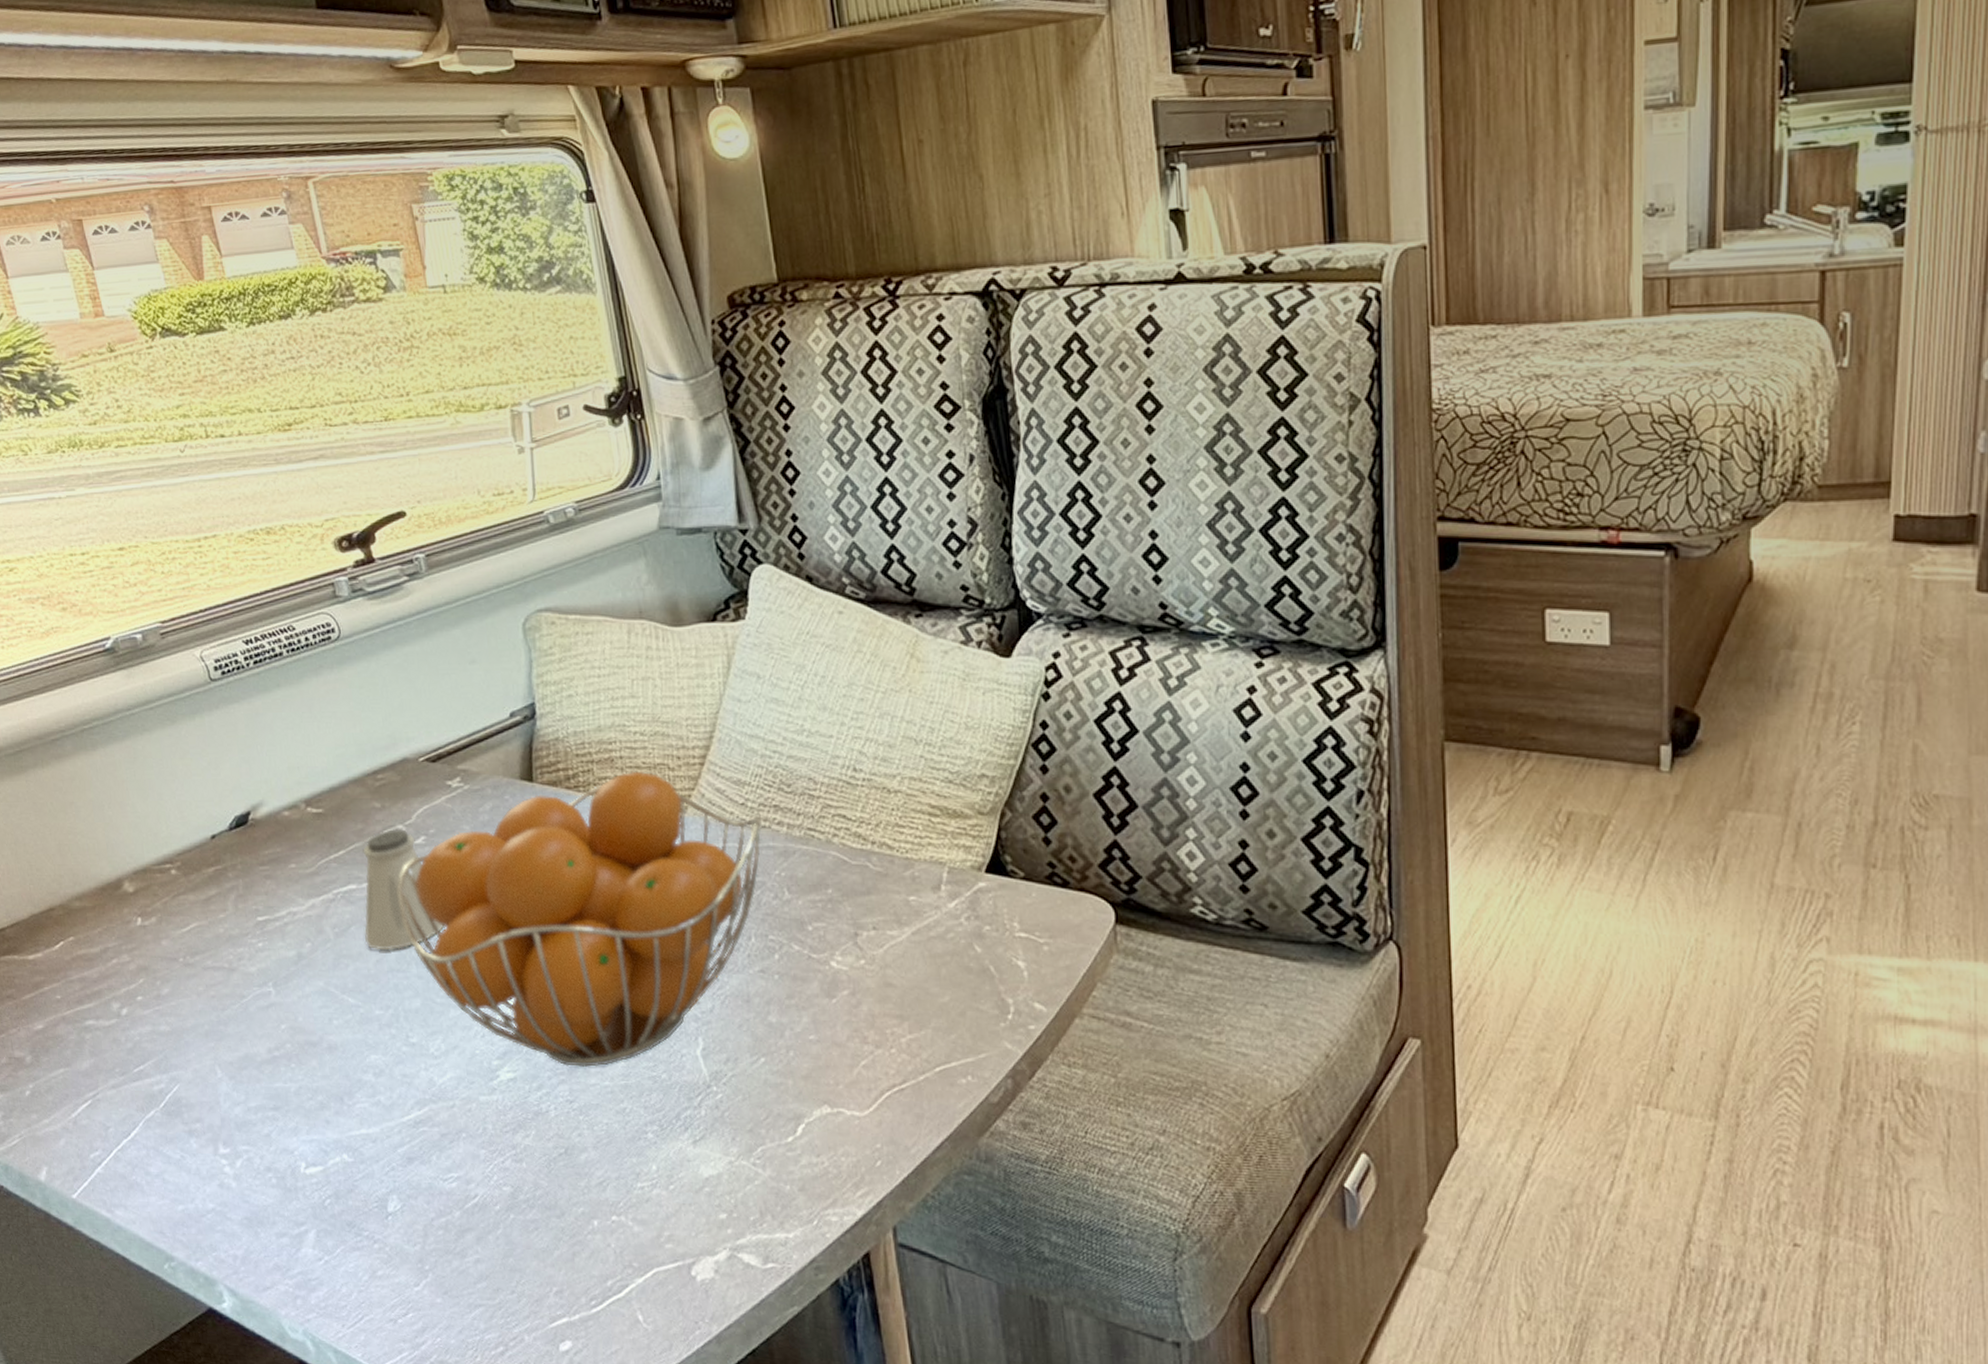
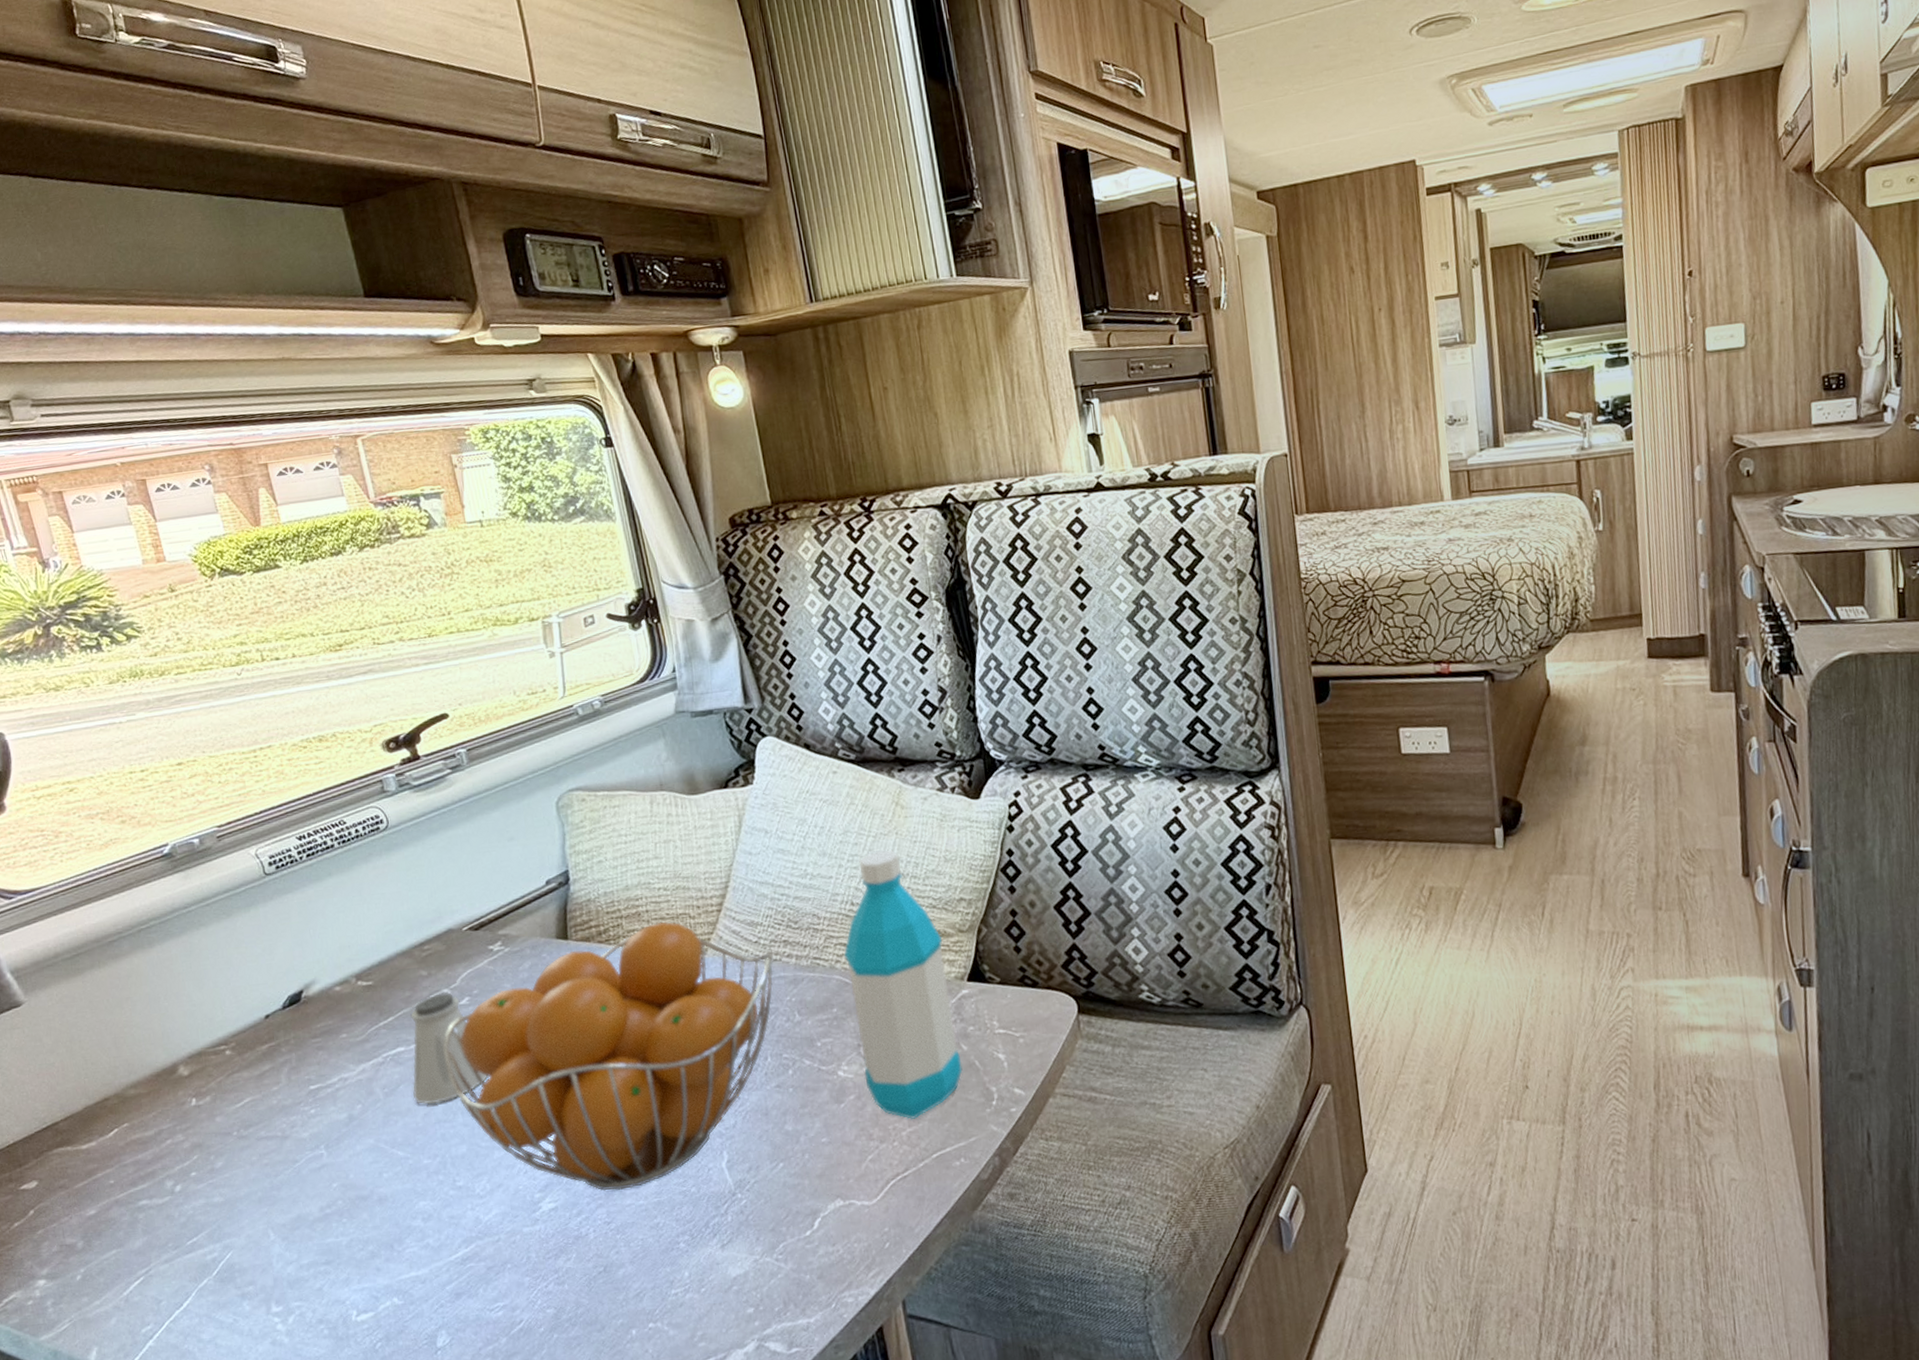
water bottle: none [842,709,975,1025] -> present [843,850,963,1119]

